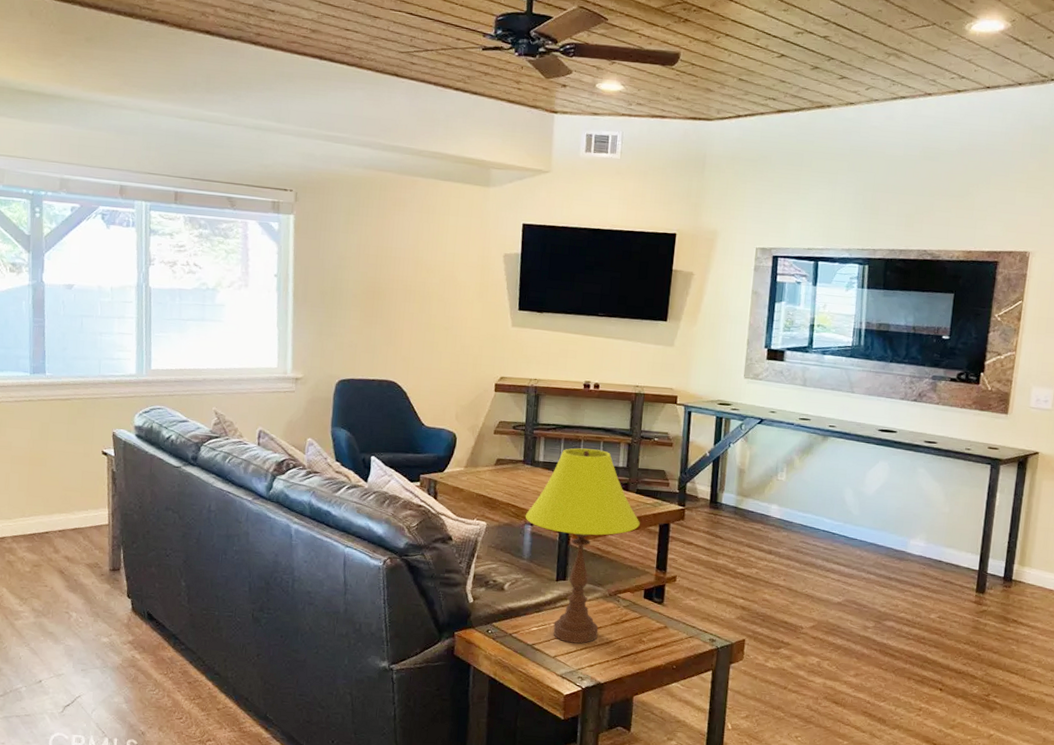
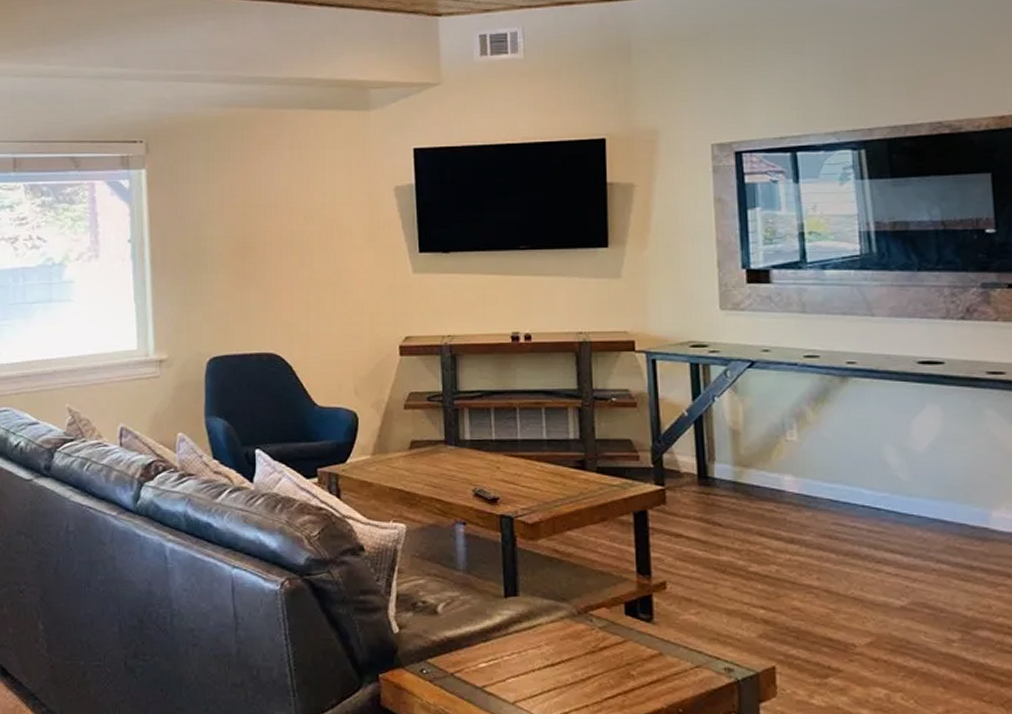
table lamp: present [525,448,640,644] -> none [454,418,607,683]

